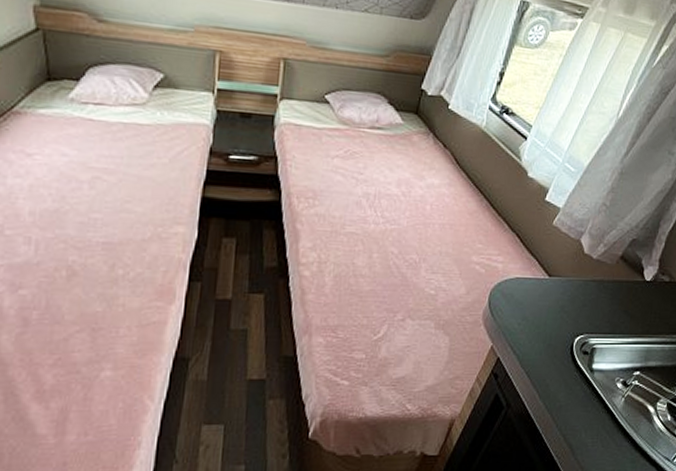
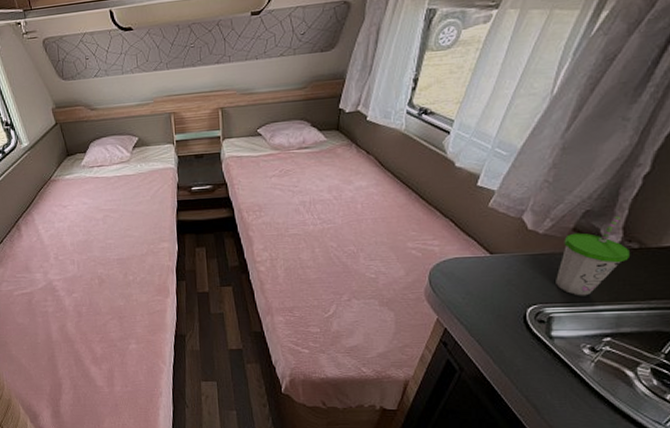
cup: none [601,248,662,327] -> present [556,216,629,296]

